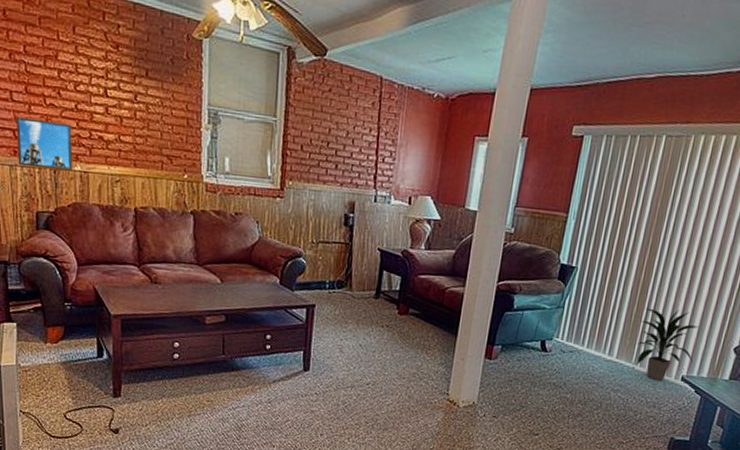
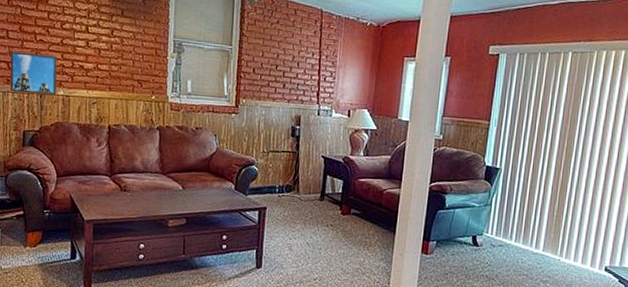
indoor plant: present [637,309,699,382] -> none [561,205,616,272]

